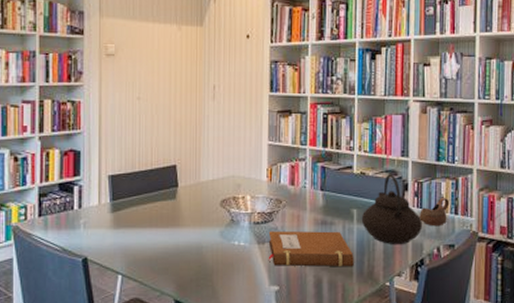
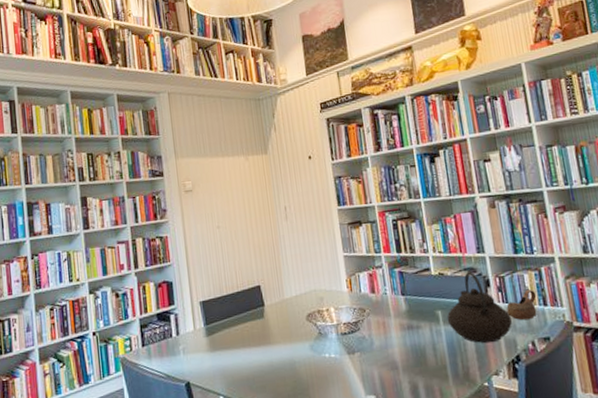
notebook: present [268,230,354,267] -> none [357,334,448,375]

